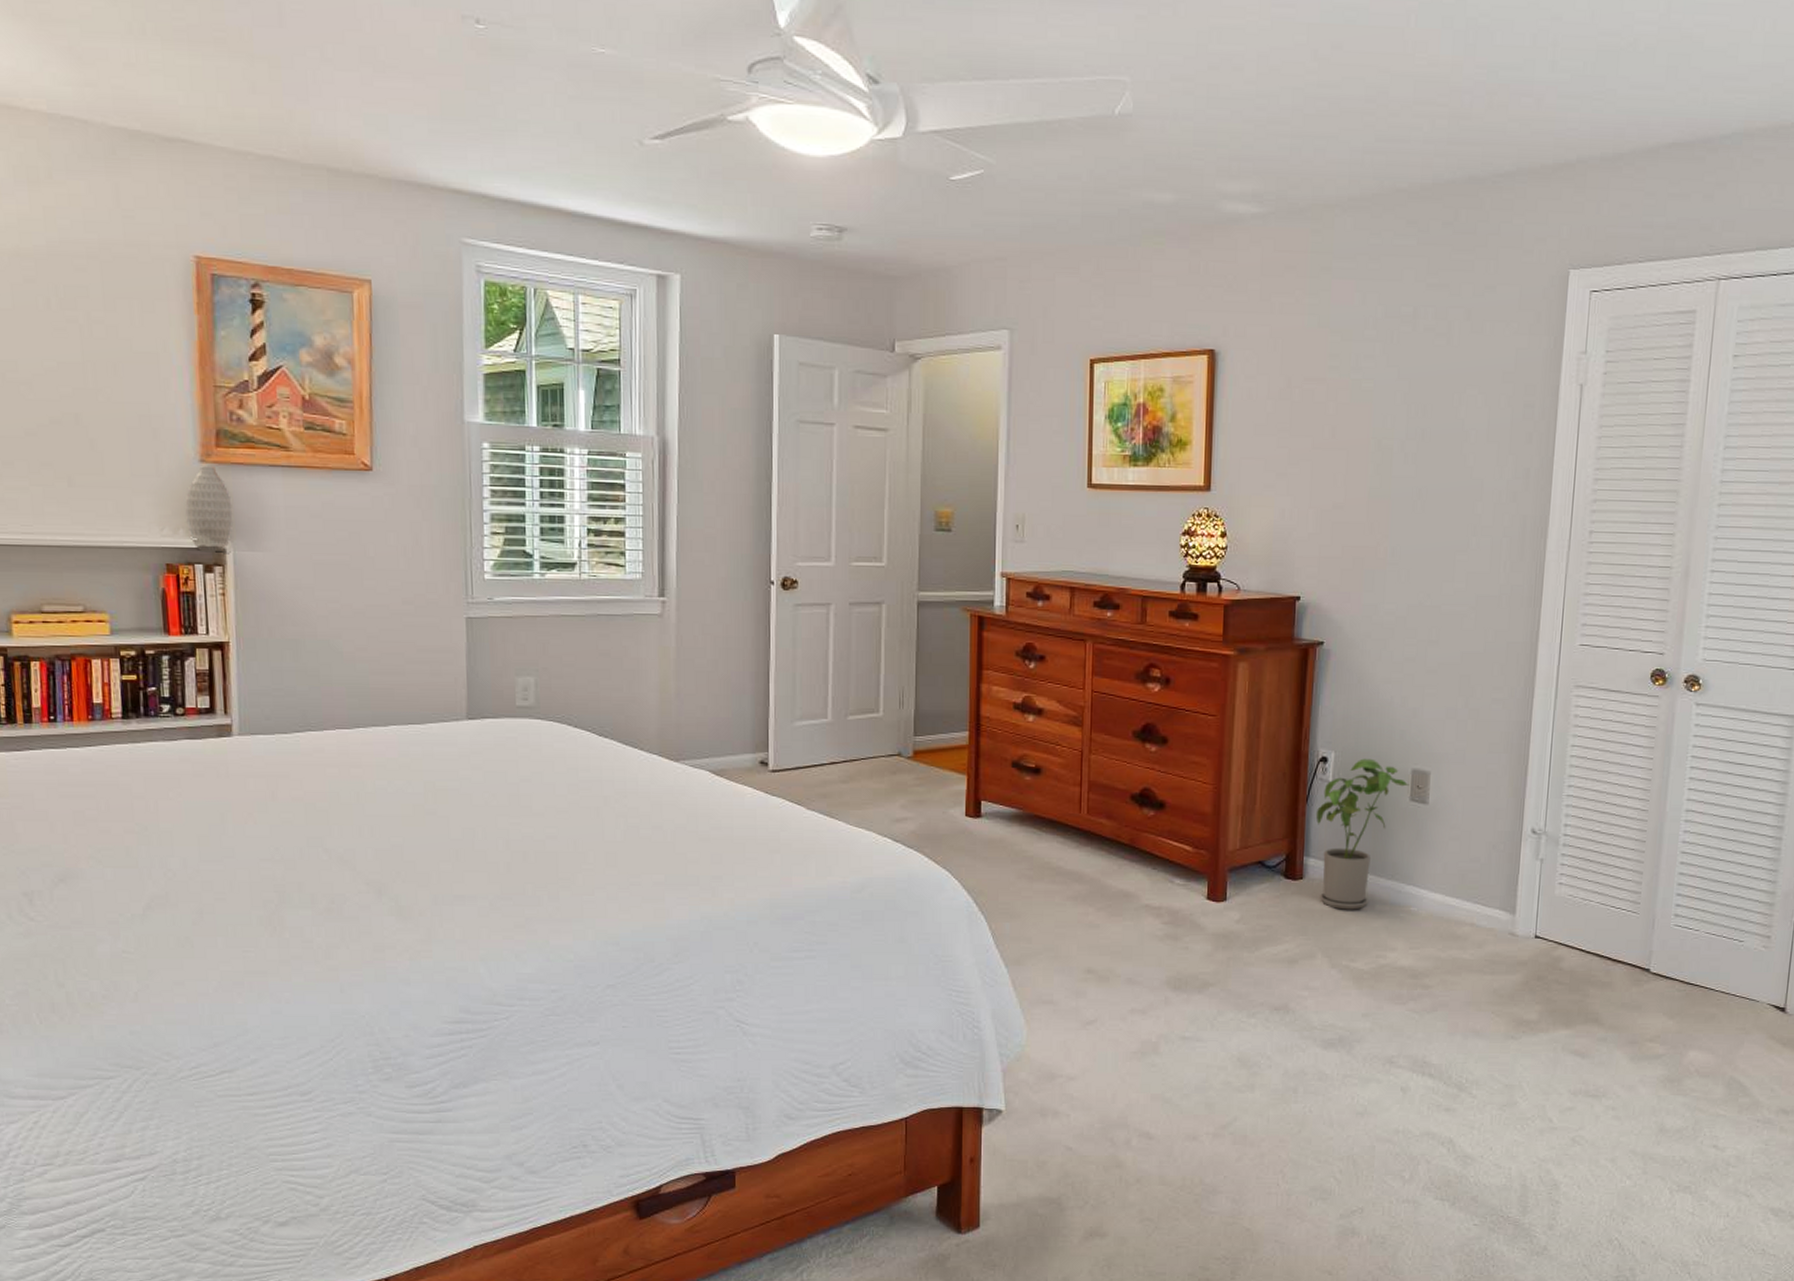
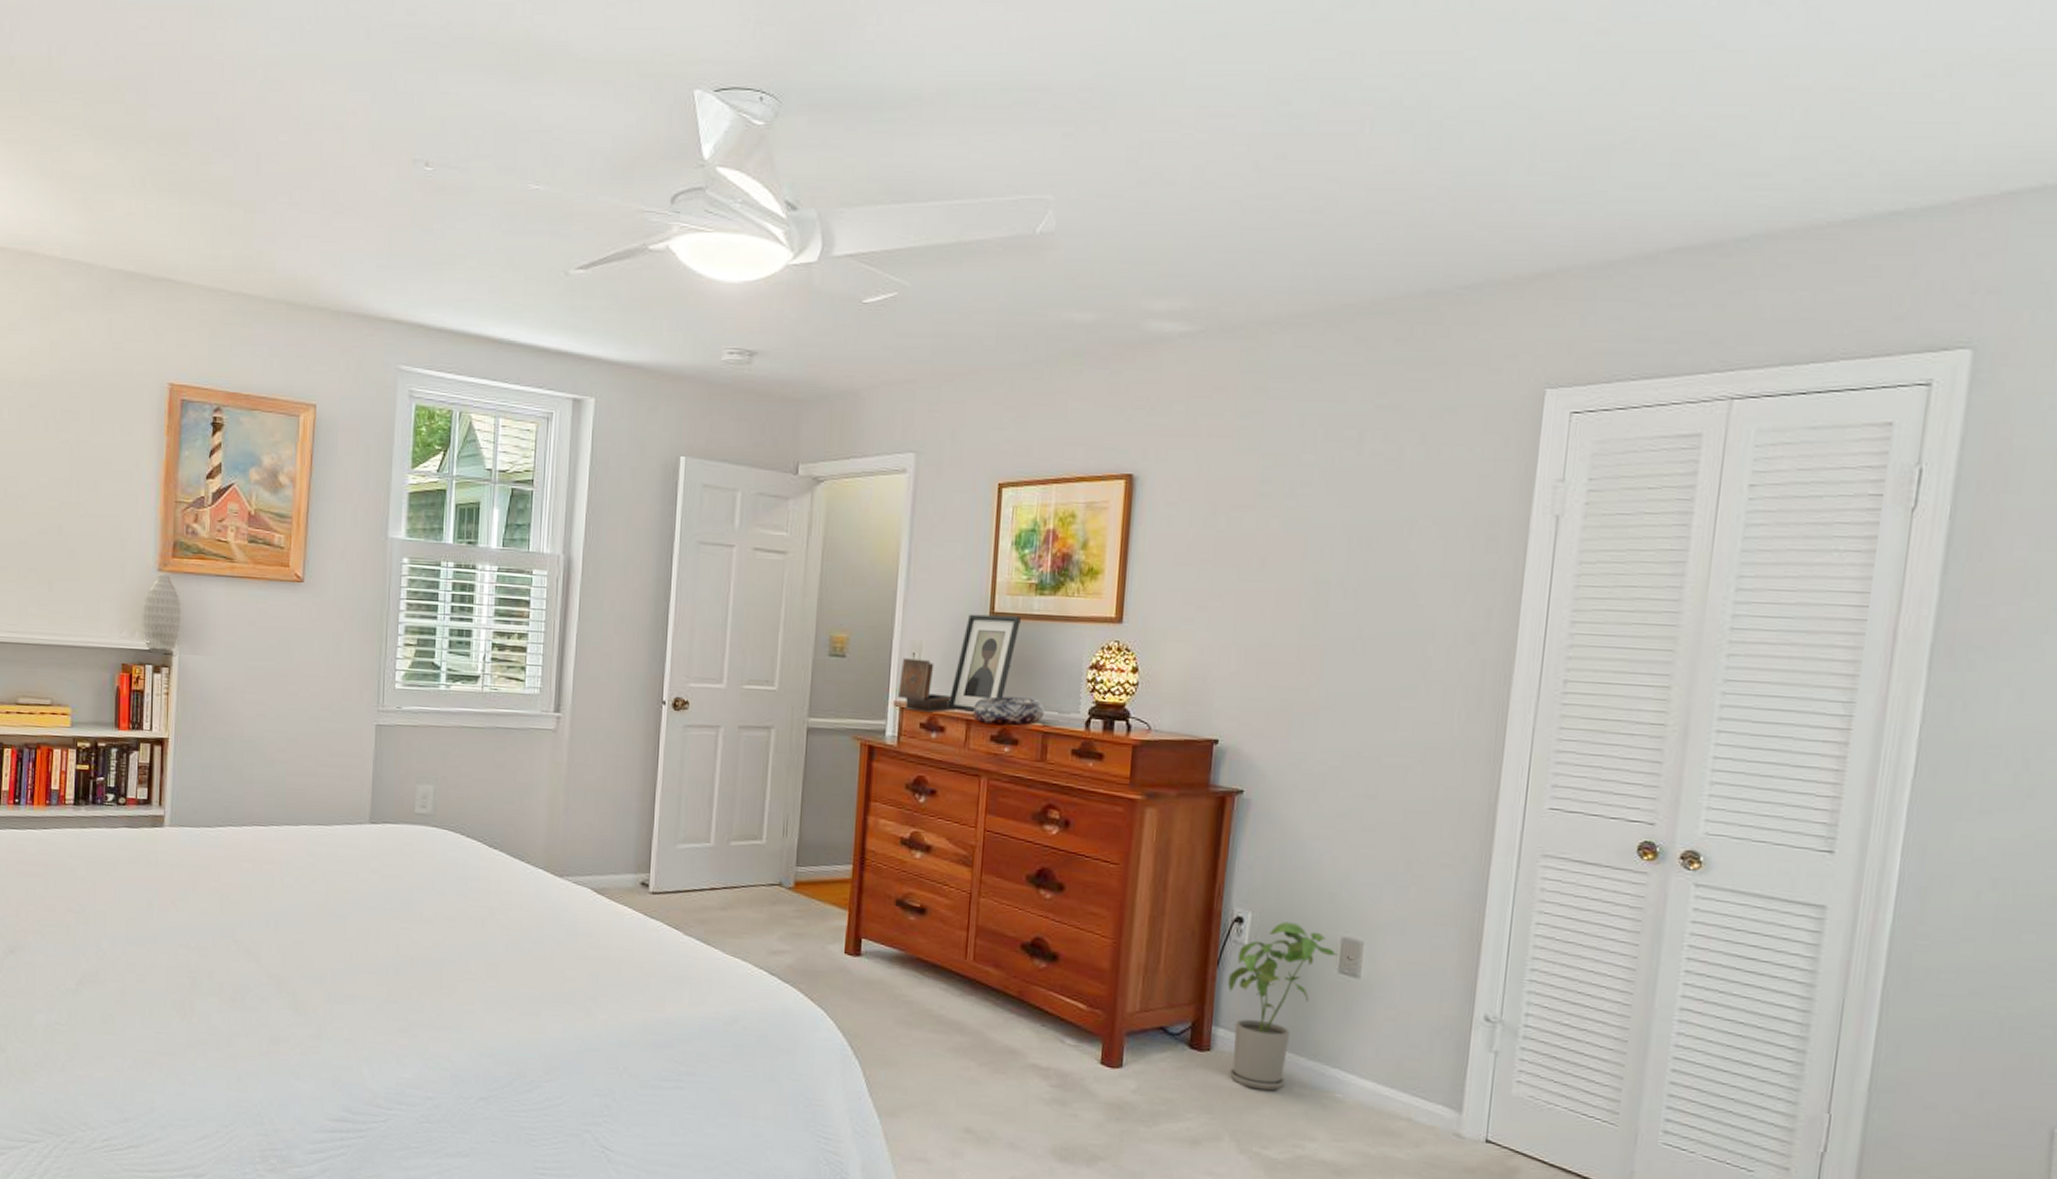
jewelry box: none [1004,530,1059,583] -> present [898,658,955,714]
picture frame: none [1051,486,1118,579] -> present [947,614,1022,712]
decorative bowl: none [1076,564,1142,592] -> present [973,696,1044,727]

